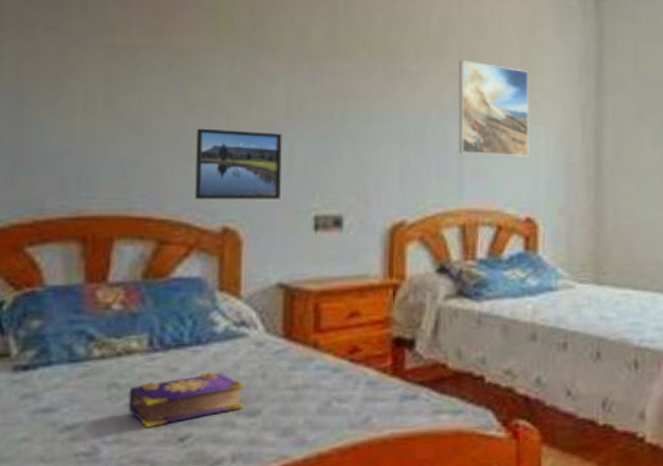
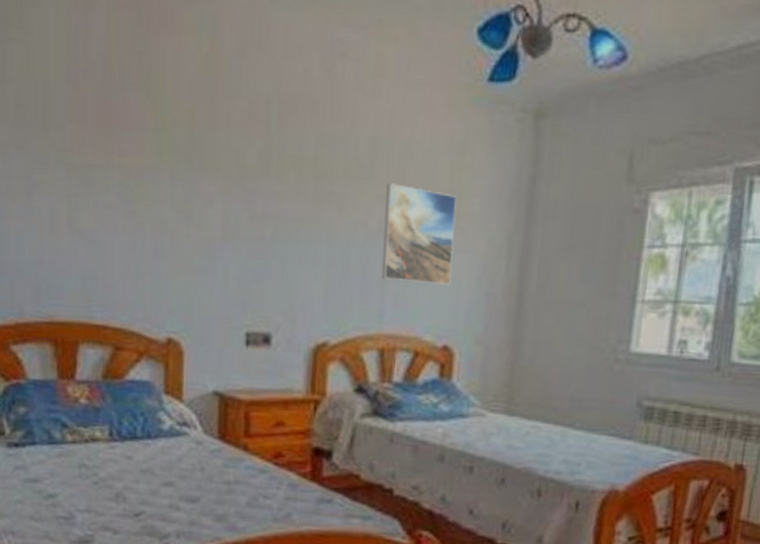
book: present [128,372,245,429] -> none [95,462,186,503]
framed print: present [194,128,282,199] -> none [143,245,218,315]

